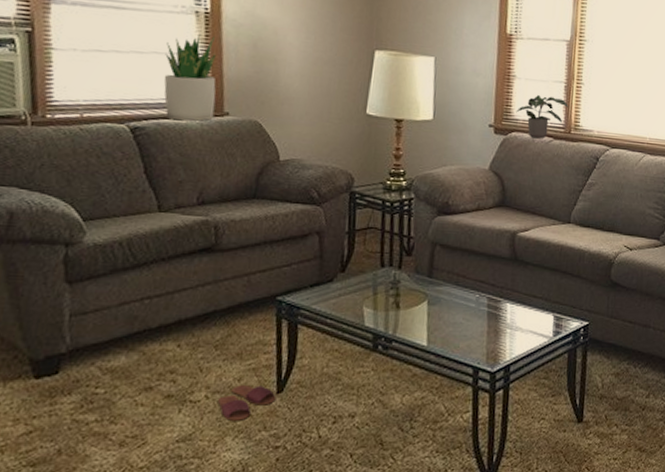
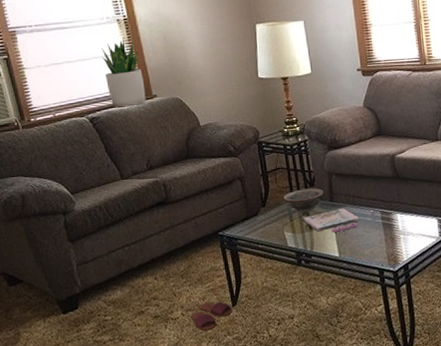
decorative bowl: none [369,257,423,286] -> present [283,188,324,213]
magazine: none [390,287,461,316] -> present [303,208,360,233]
potted plant: present [516,95,568,139] -> none [377,36,420,74]

